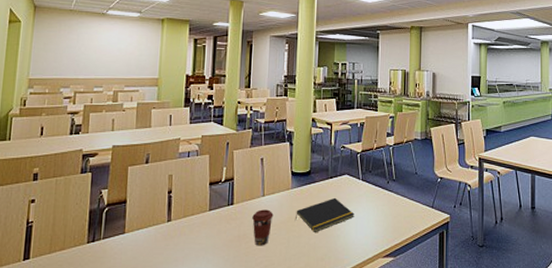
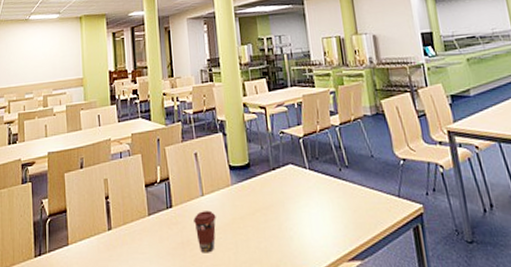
notepad: present [296,197,354,232] -> none [240,192,307,234]

